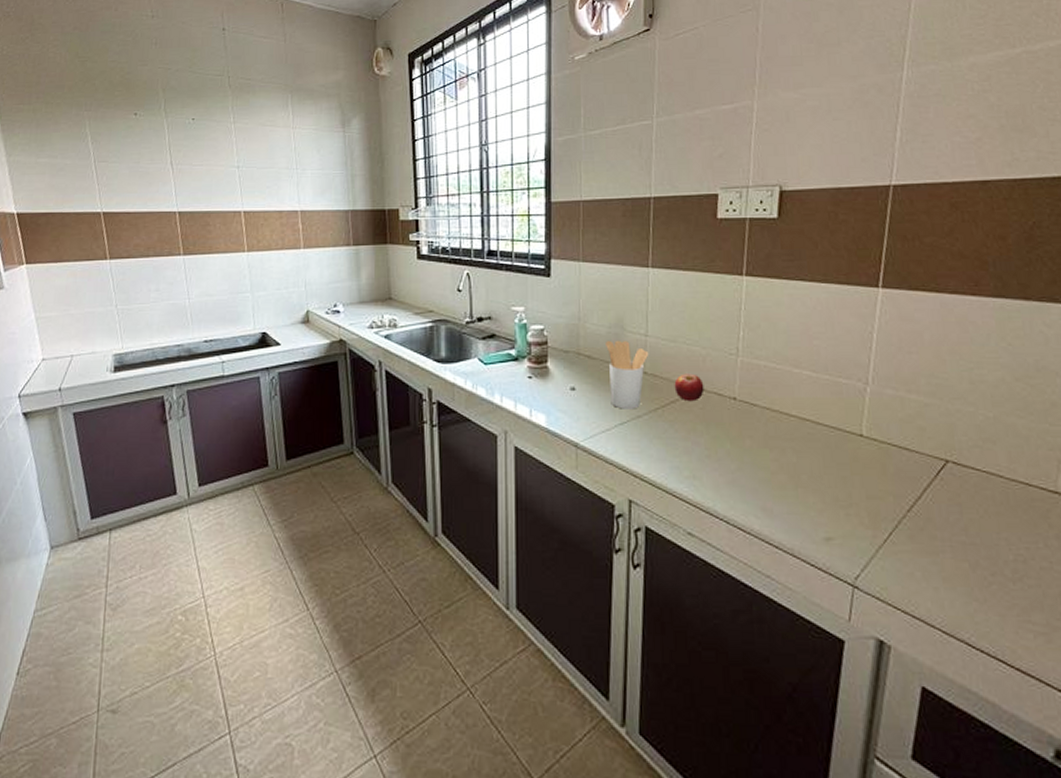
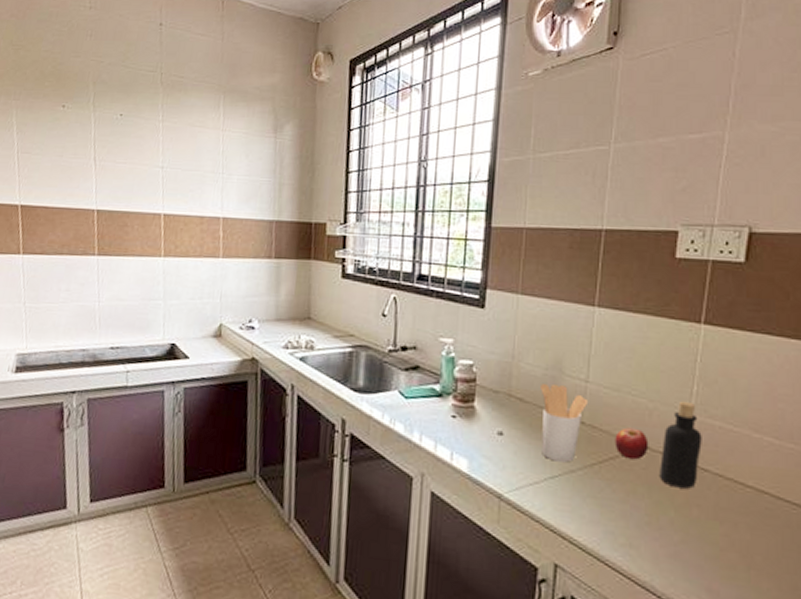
bottle: none [715,345,750,423] -> present [659,400,702,489]

